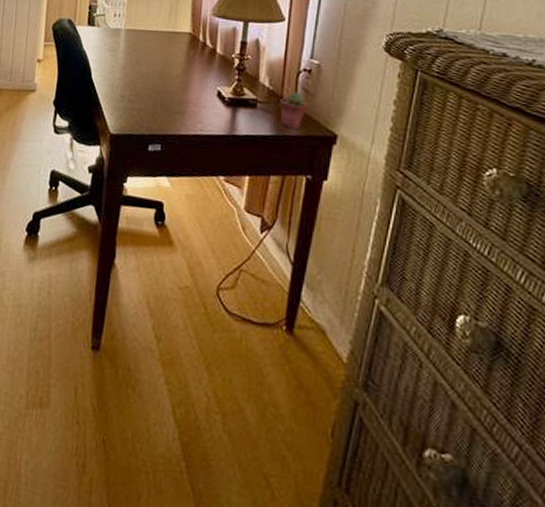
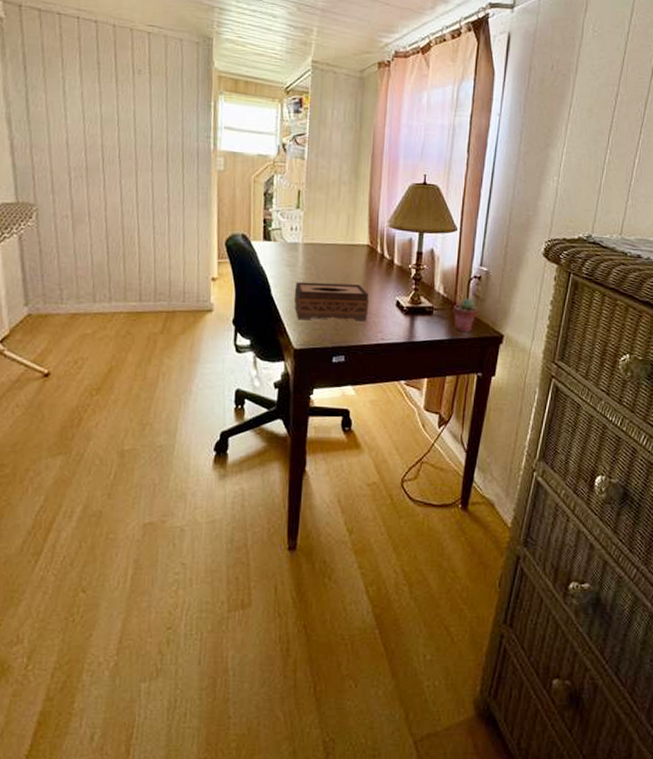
tissue box: none [113,66,189,110] -> present [294,281,370,322]

